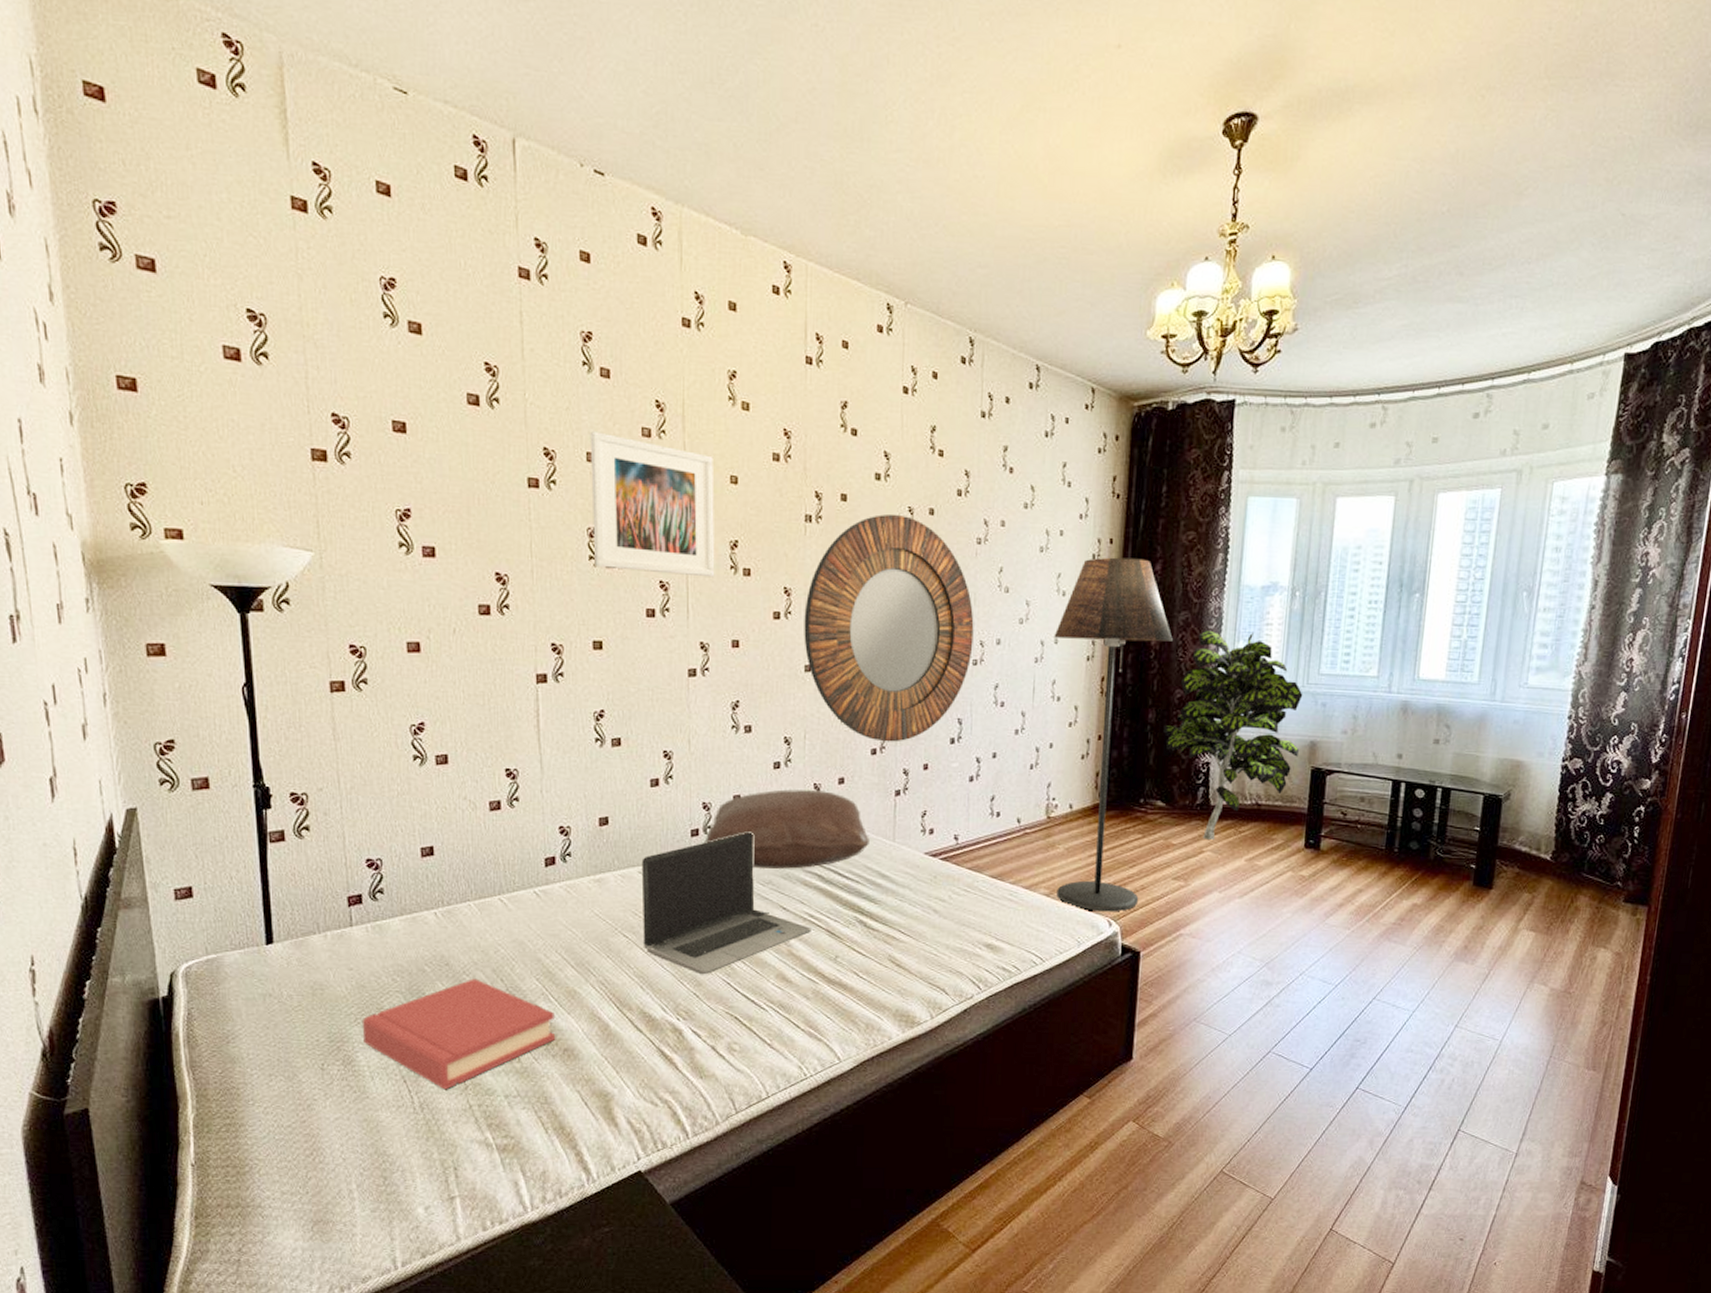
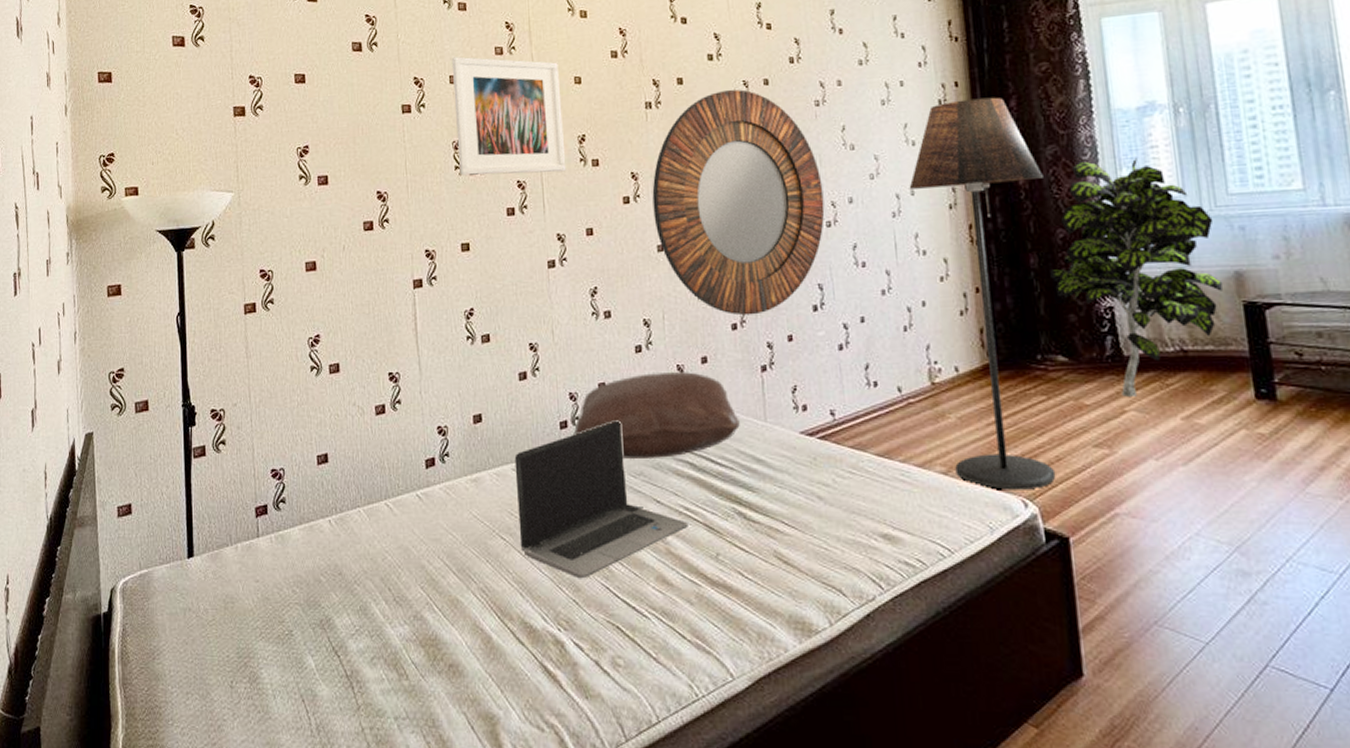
hardback book: present [362,978,556,1090] -> none [266,588,441,711]

